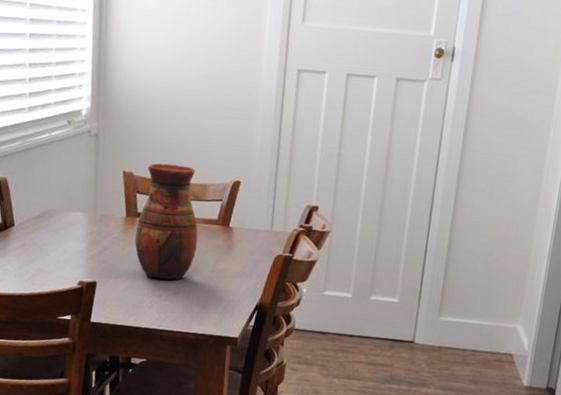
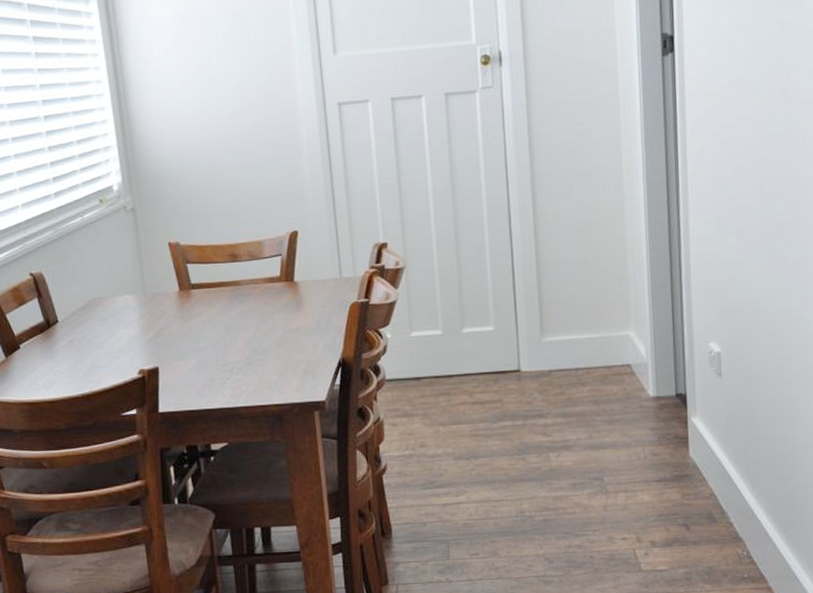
vase: present [135,163,198,280] -> none [192,225,263,354]

